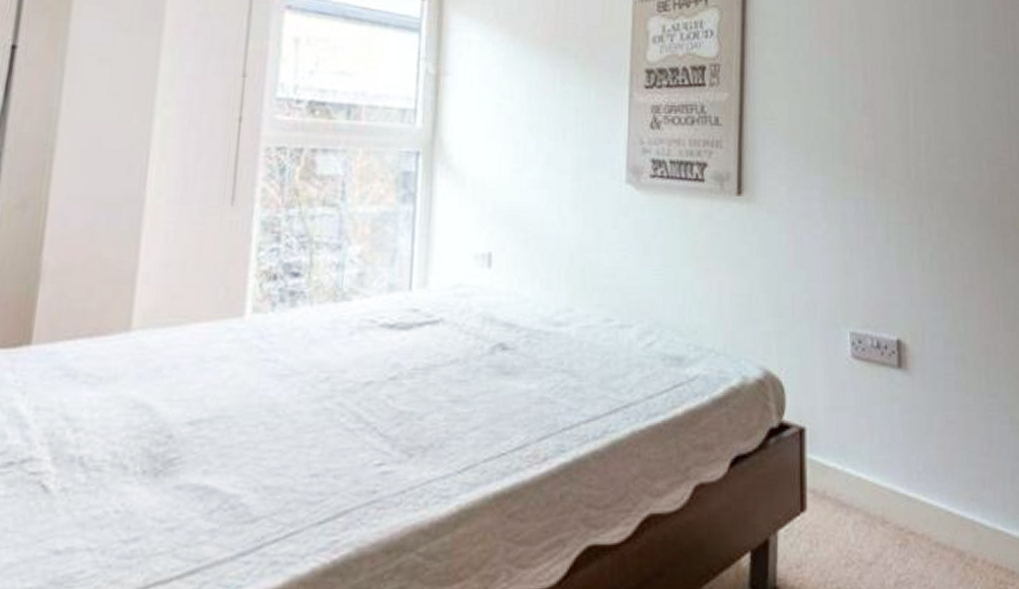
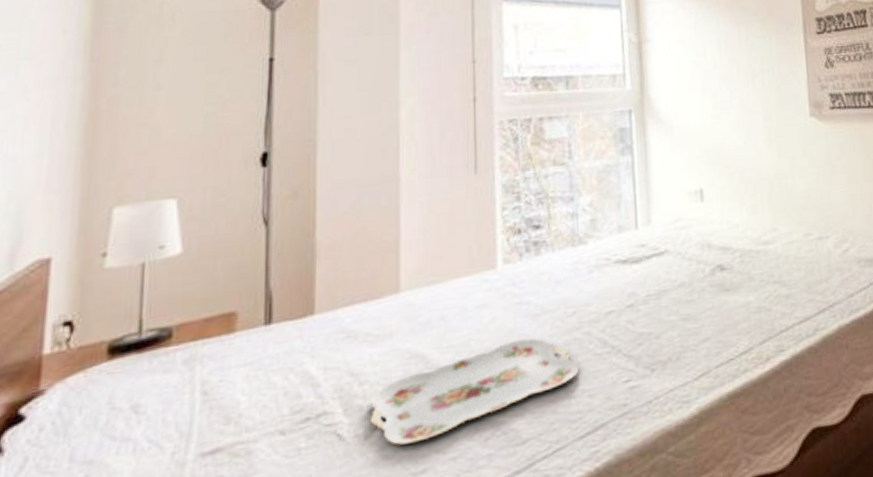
serving tray: none [80,402,326,506] -> present [369,338,579,446]

